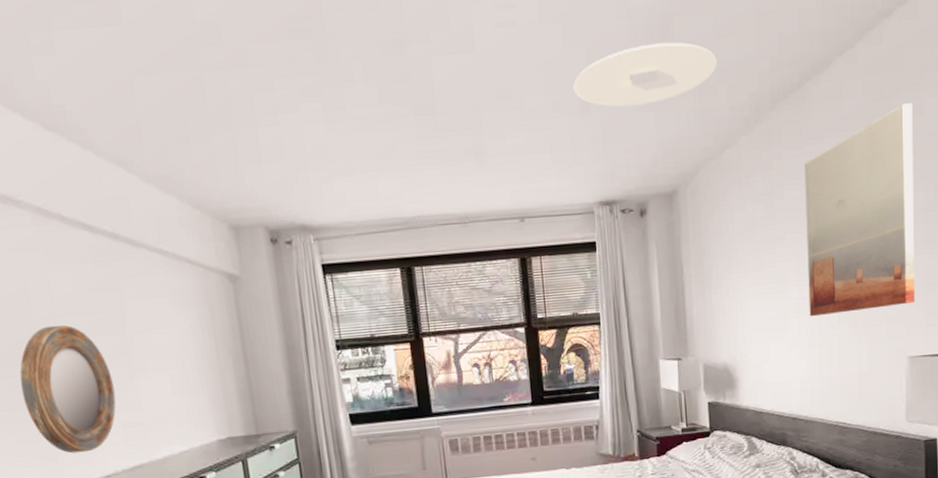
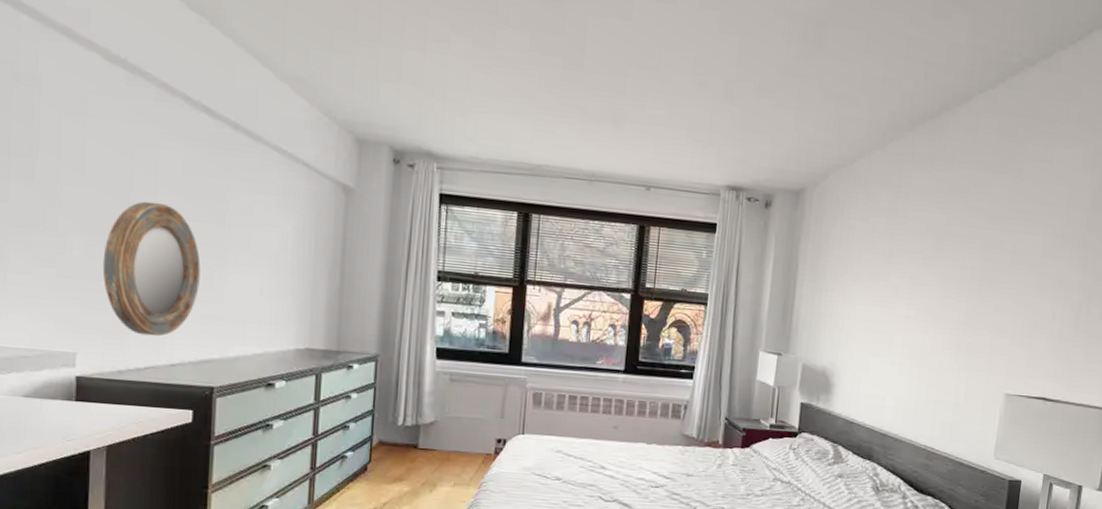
ceiling light: present [573,42,717,107] -> none [721,46,864,103]
wall art: present [804,103,916,317] -> none [914,150,1044,342]

